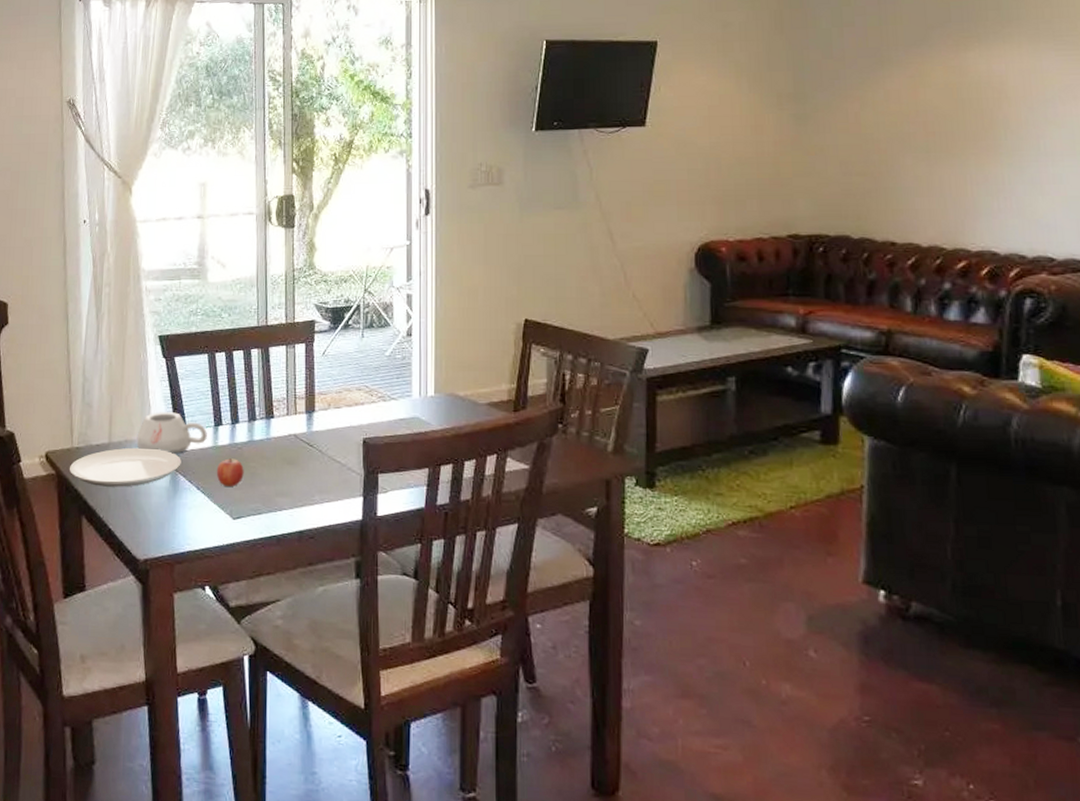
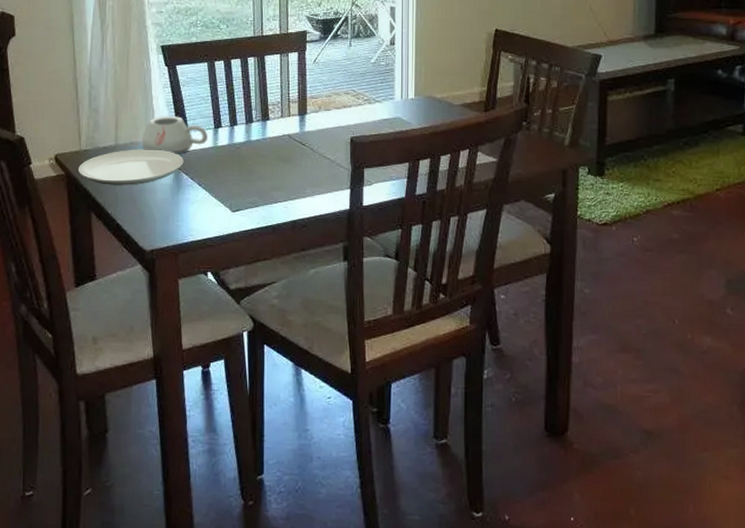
fruit: present [216,458,244,487] -> none [216,157,242,182]

